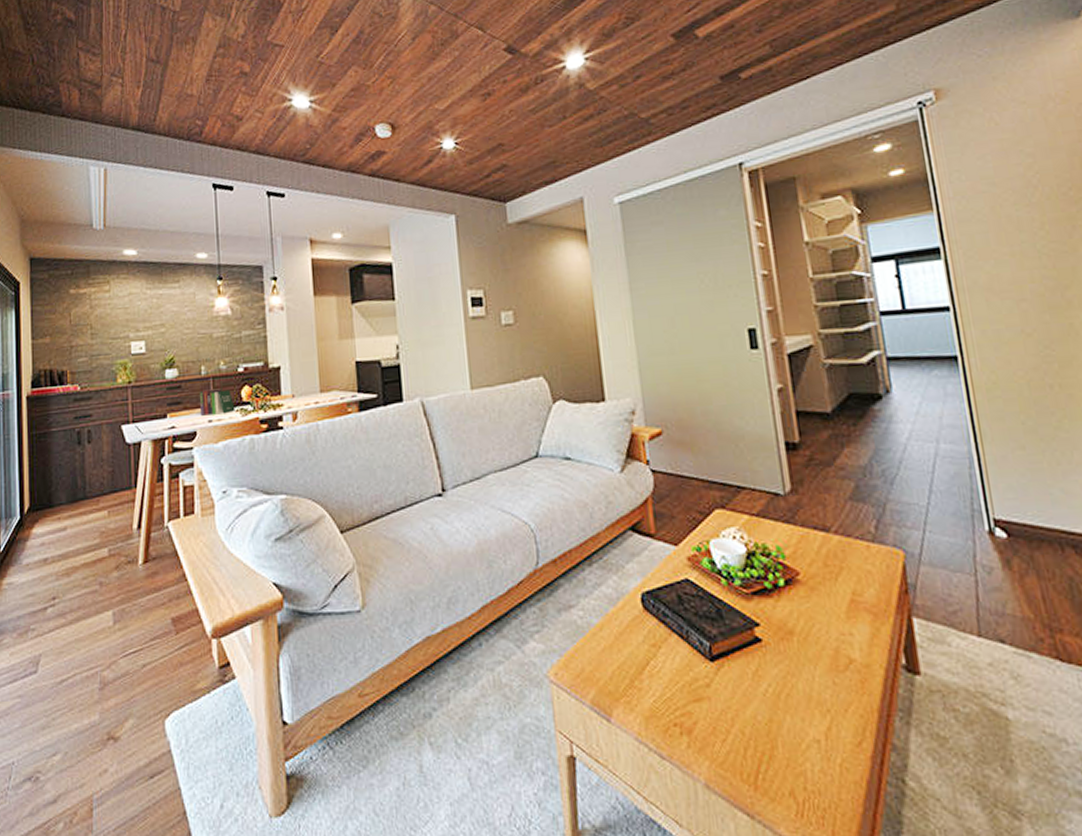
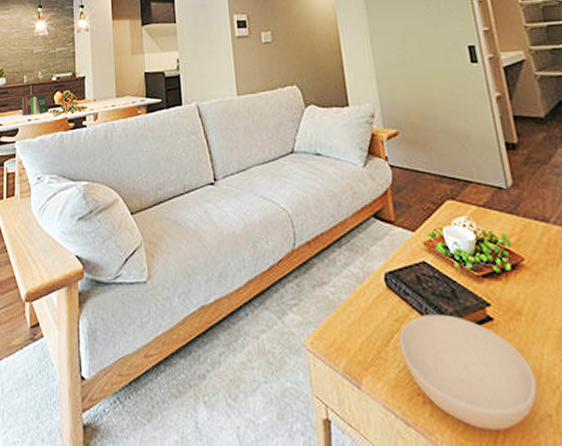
bowl: none [655,637,807,759] -> present [399,314,538,430]

